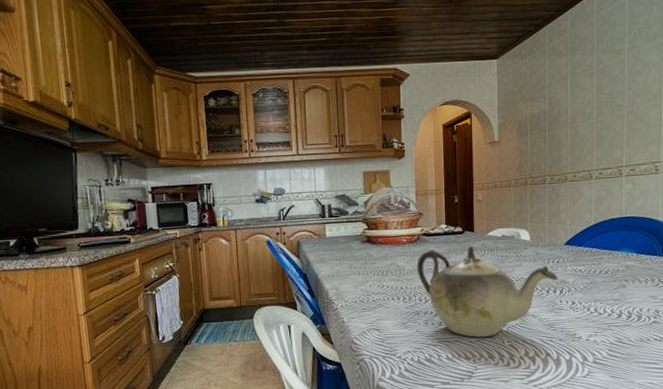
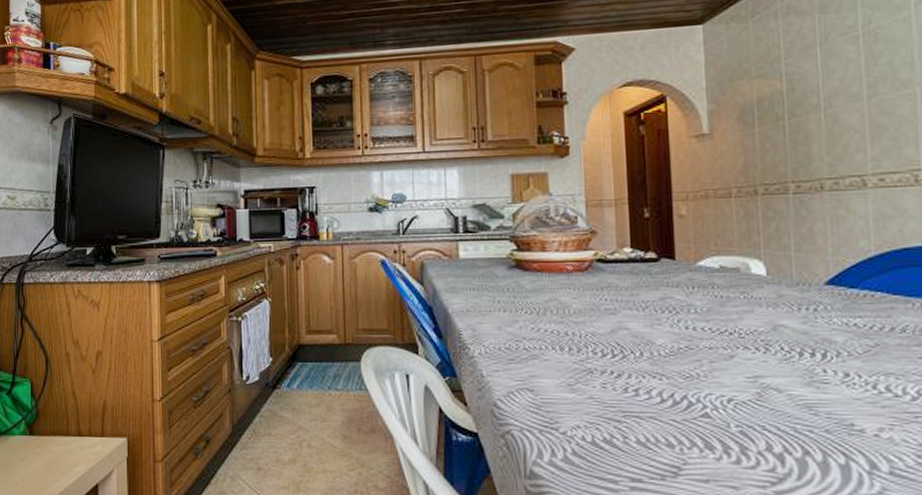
teapot: present [417,245,557,337] -> none [588,279,816,415]

